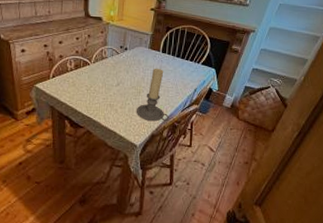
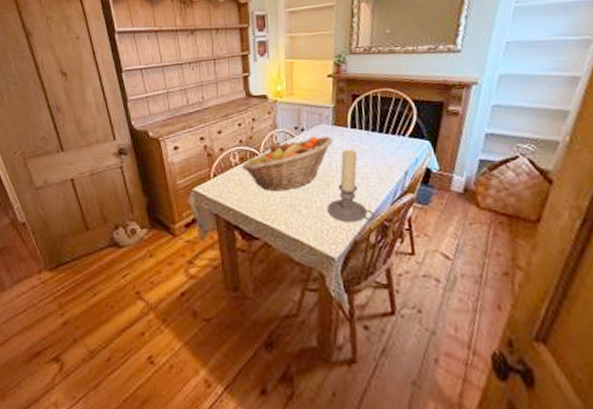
fruit basket: none [76,55,148,94] -> present [242,136,333,191]

